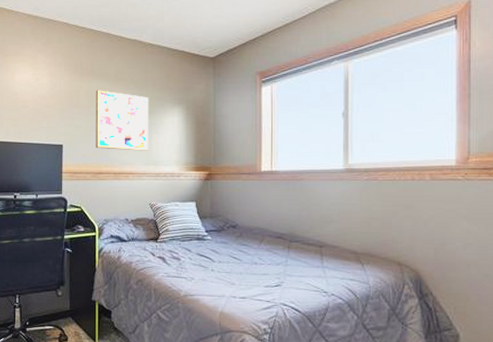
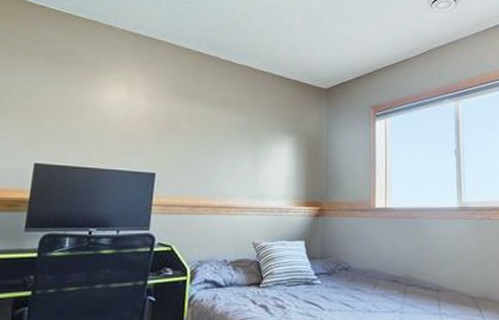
wall art: present [95,90,149,151] -> none [194,115,258,183]

